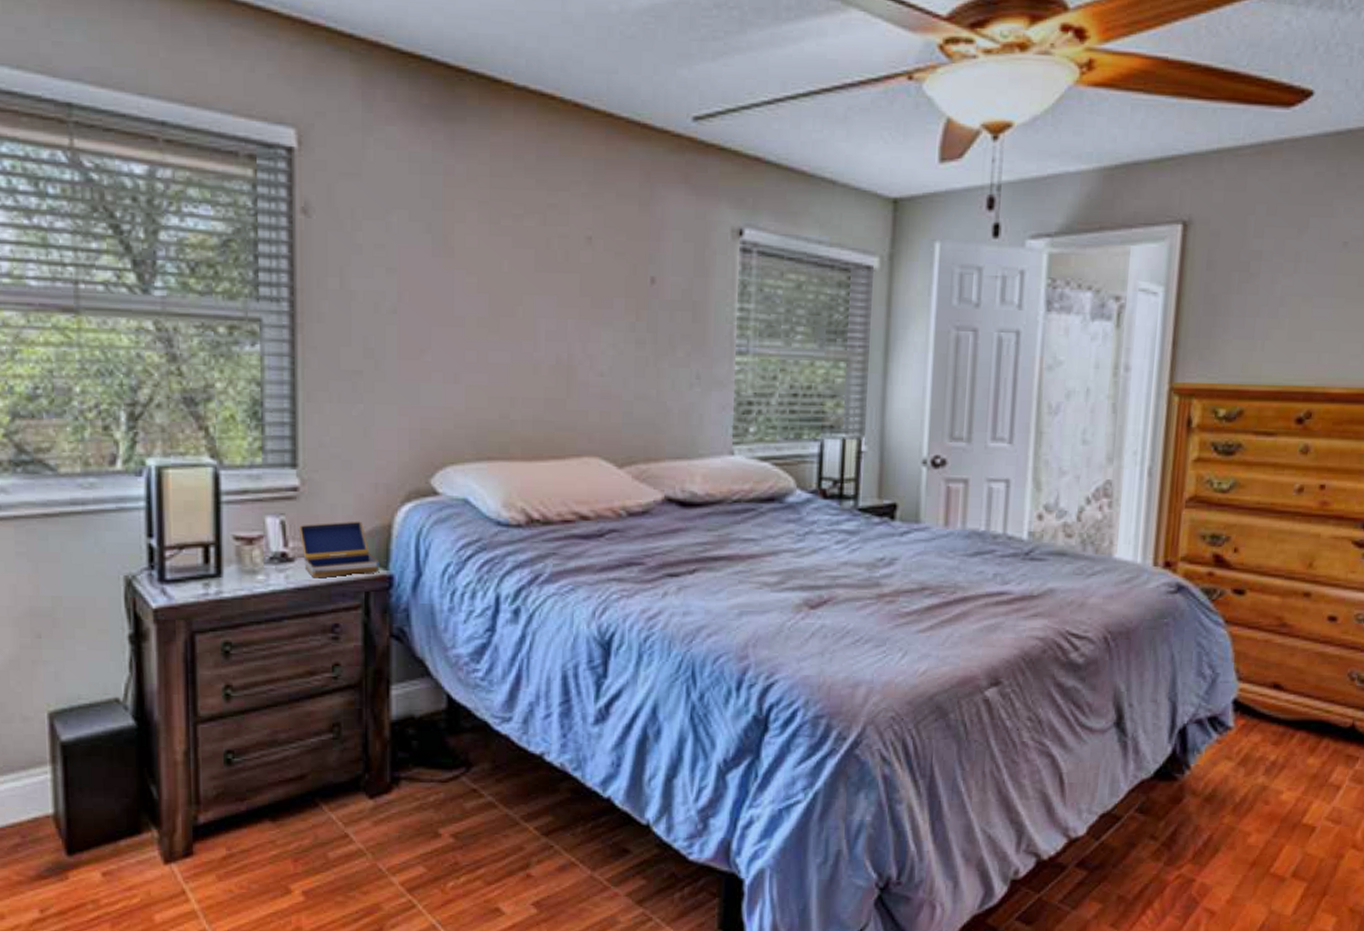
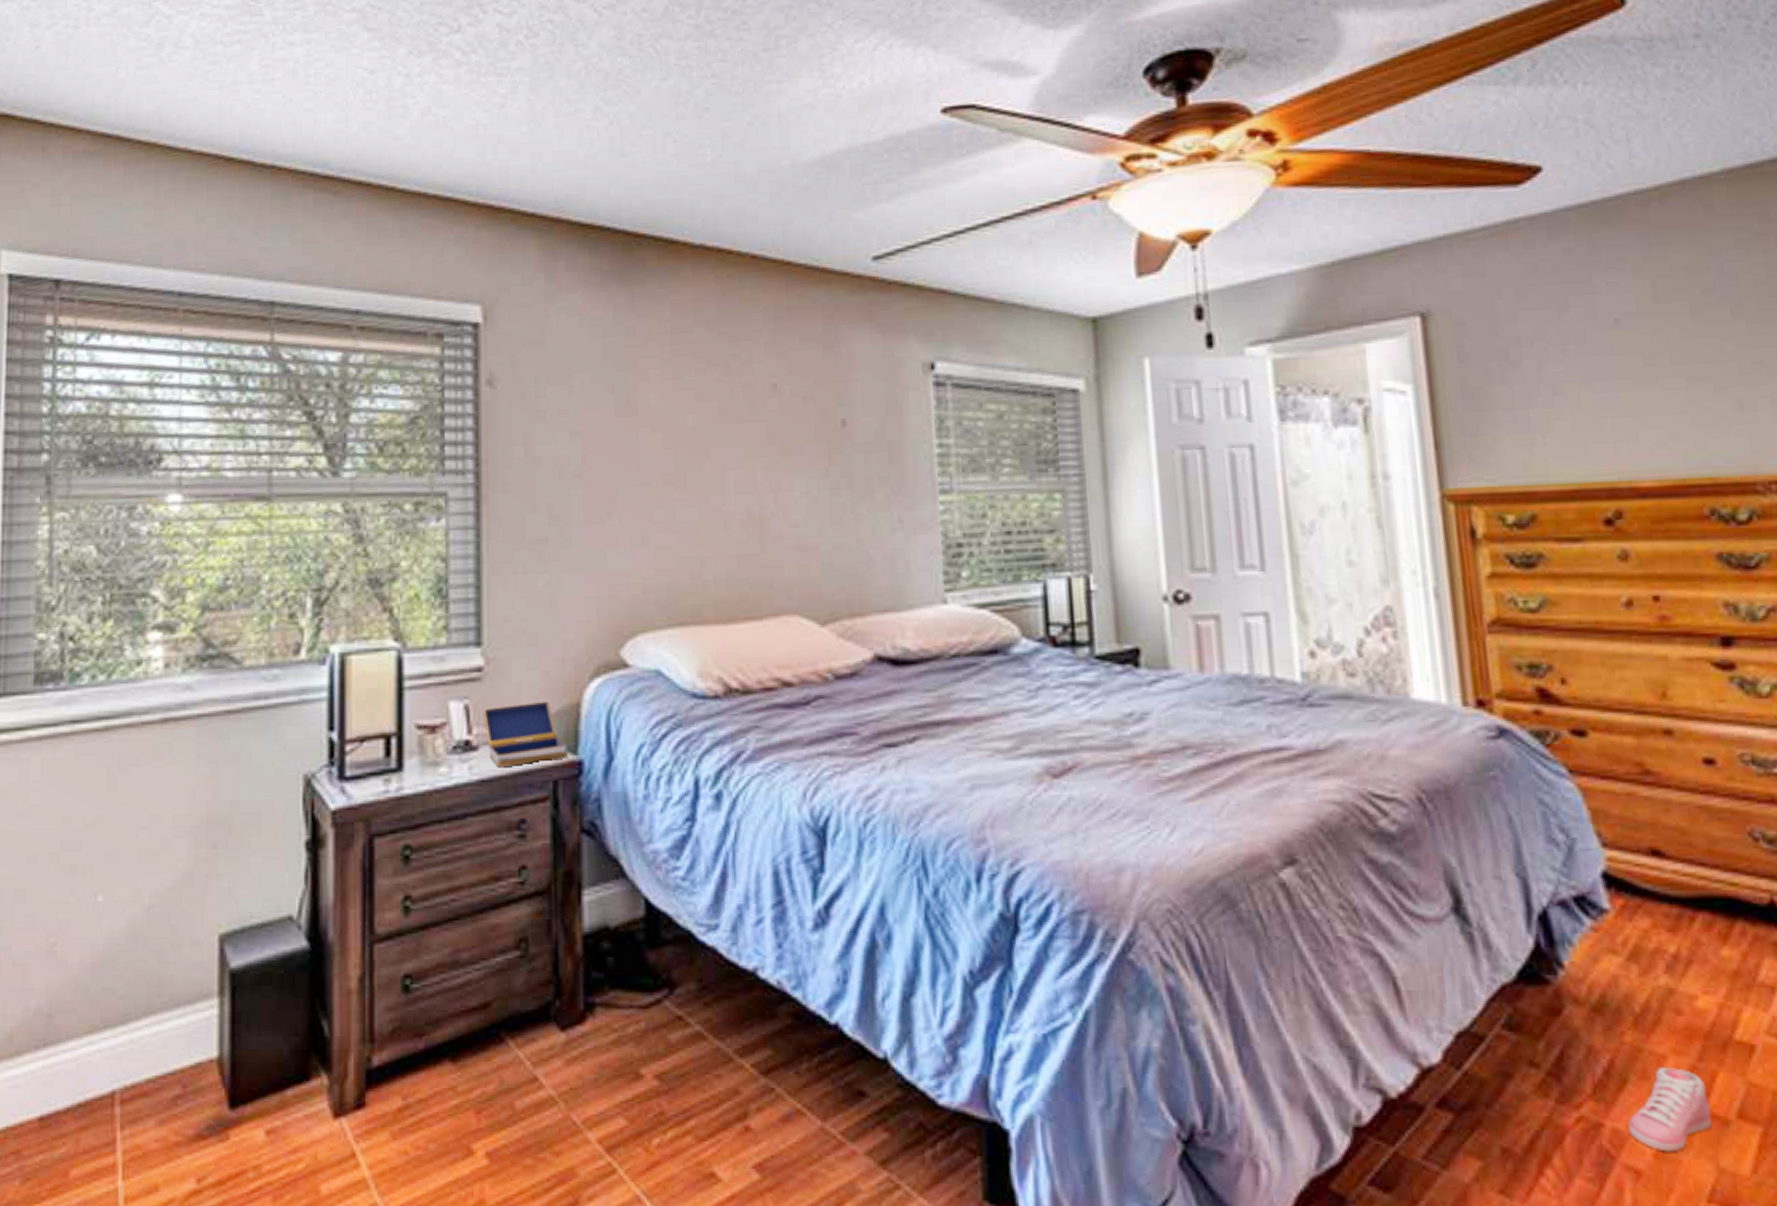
sneaker: none [1213,840,1274,899] -> present [1628,1066,1713,1152]

